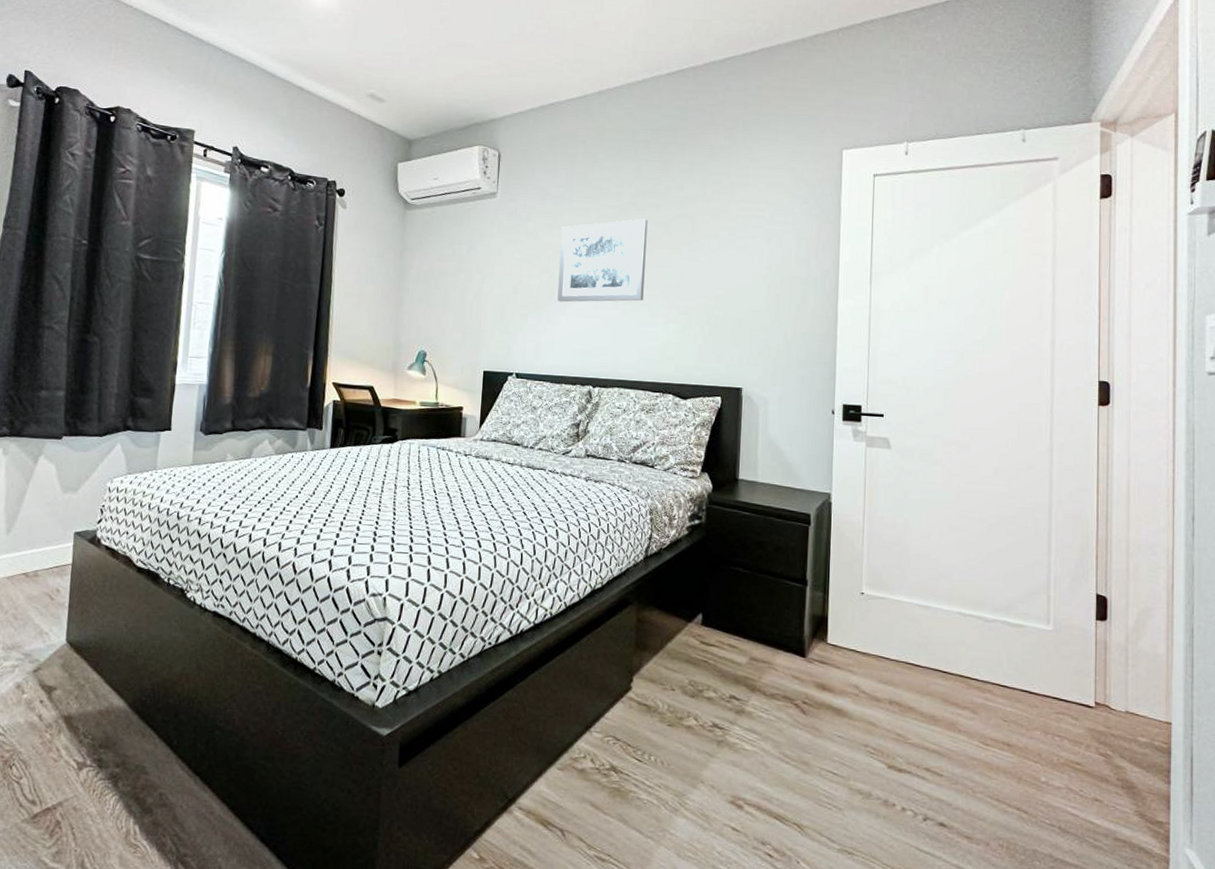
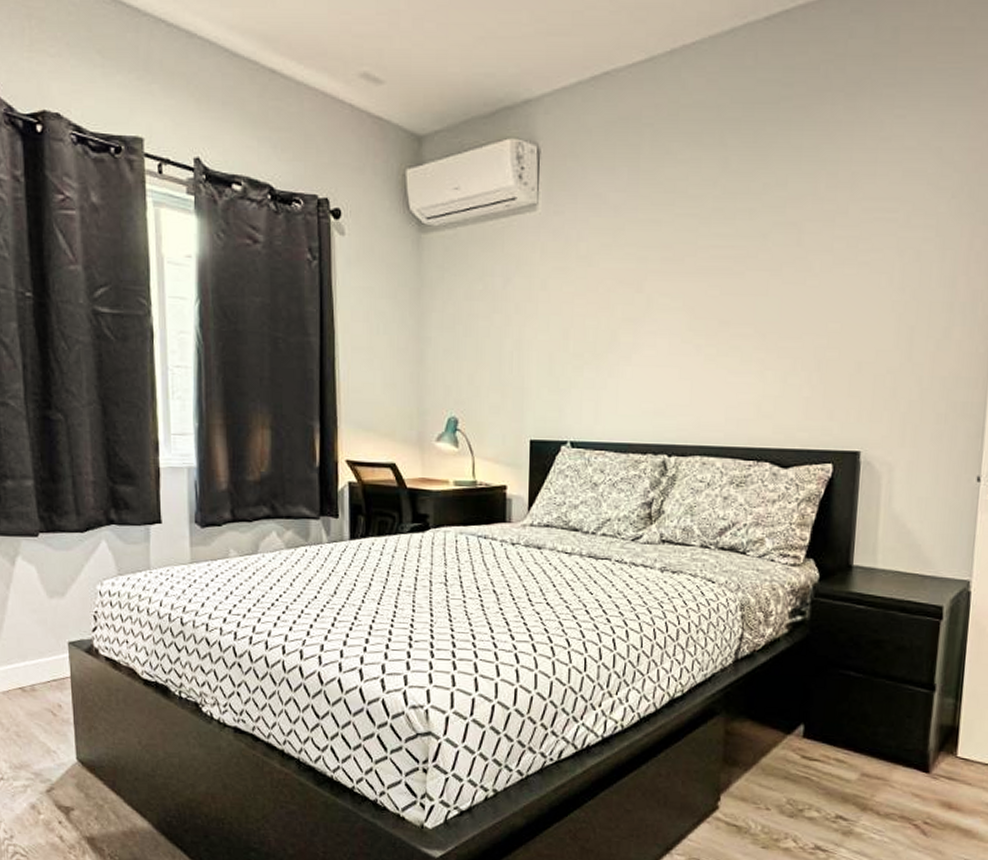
wall art: present [557,218,648,302] -> none [620,230,738,348]

